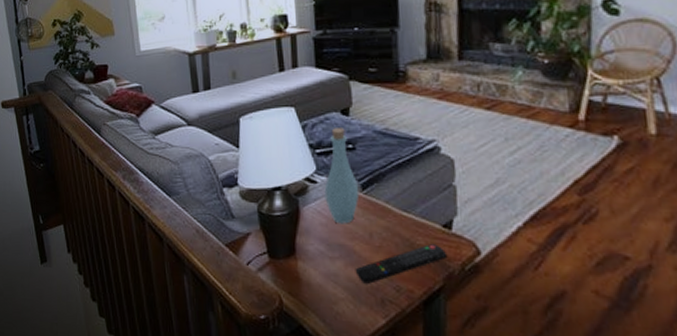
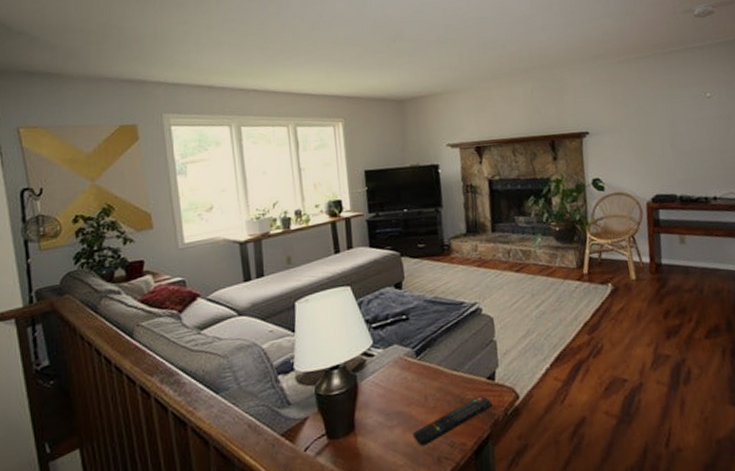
bottle: present [324,128,360,224] -> none [381,301,414,393]

